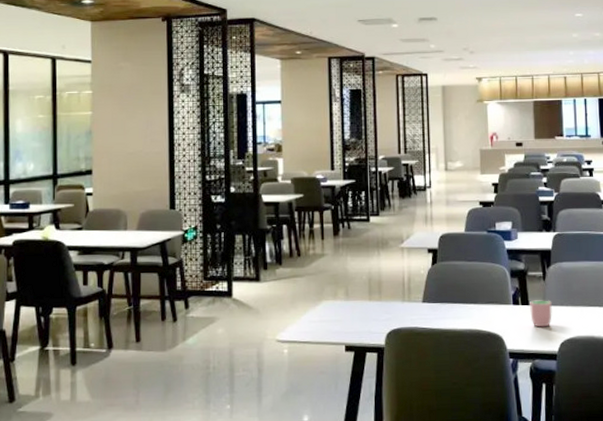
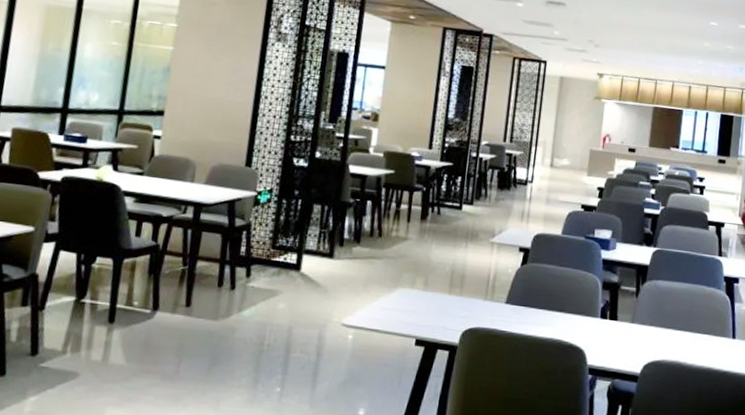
cup: present [530,300,552,328] -> none [616,316,641,346]

